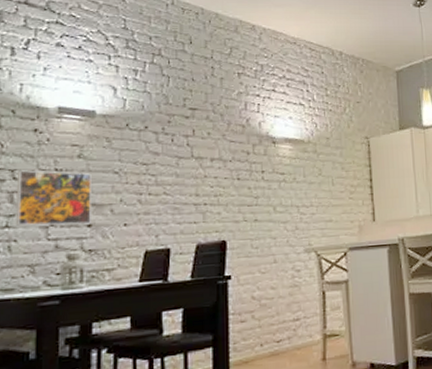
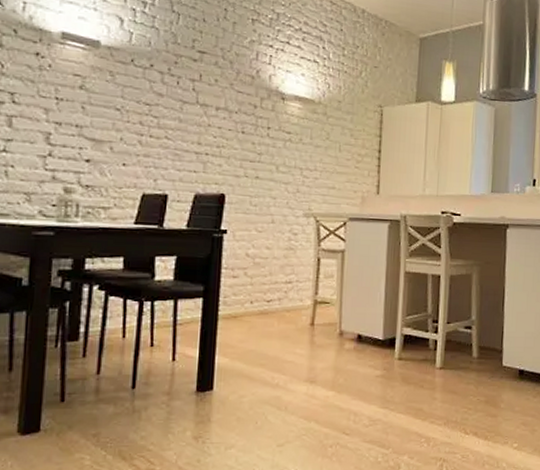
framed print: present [16,170,92,226] -> none [14,94,93,159]

